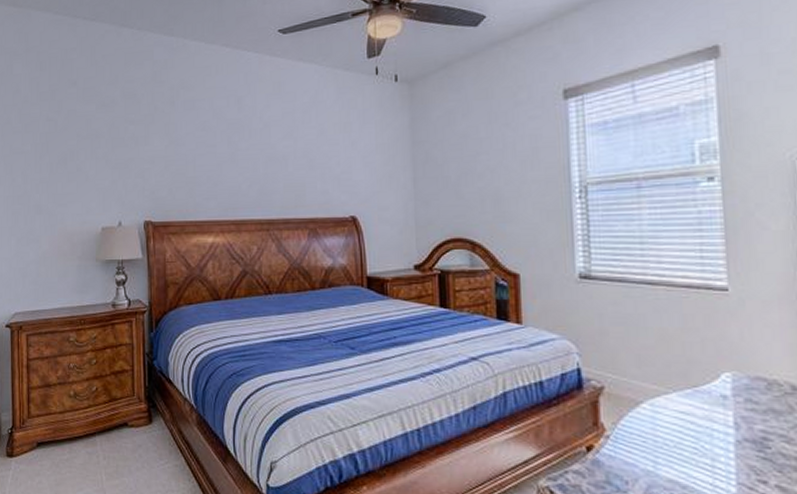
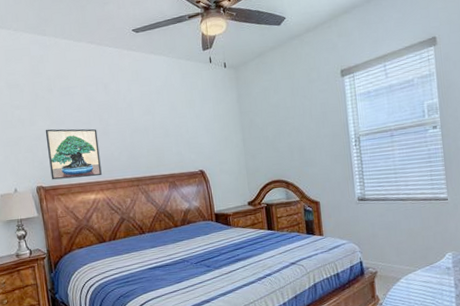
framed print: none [161,150,224,215] -> present [45,129,102,180]

